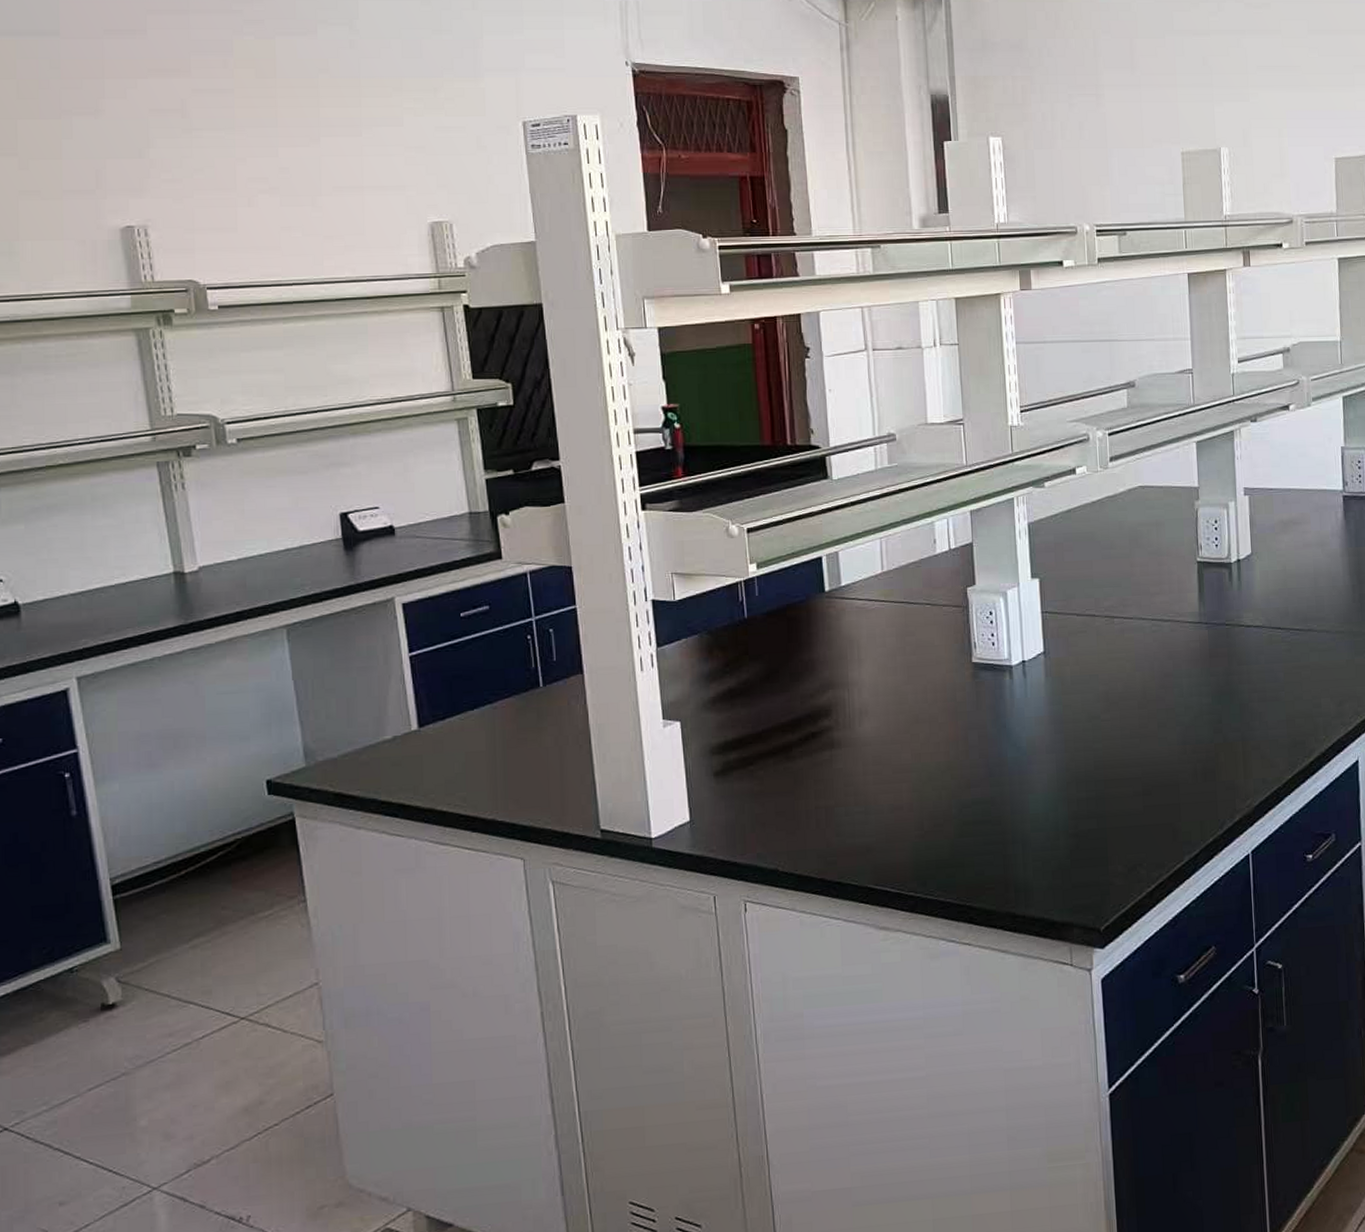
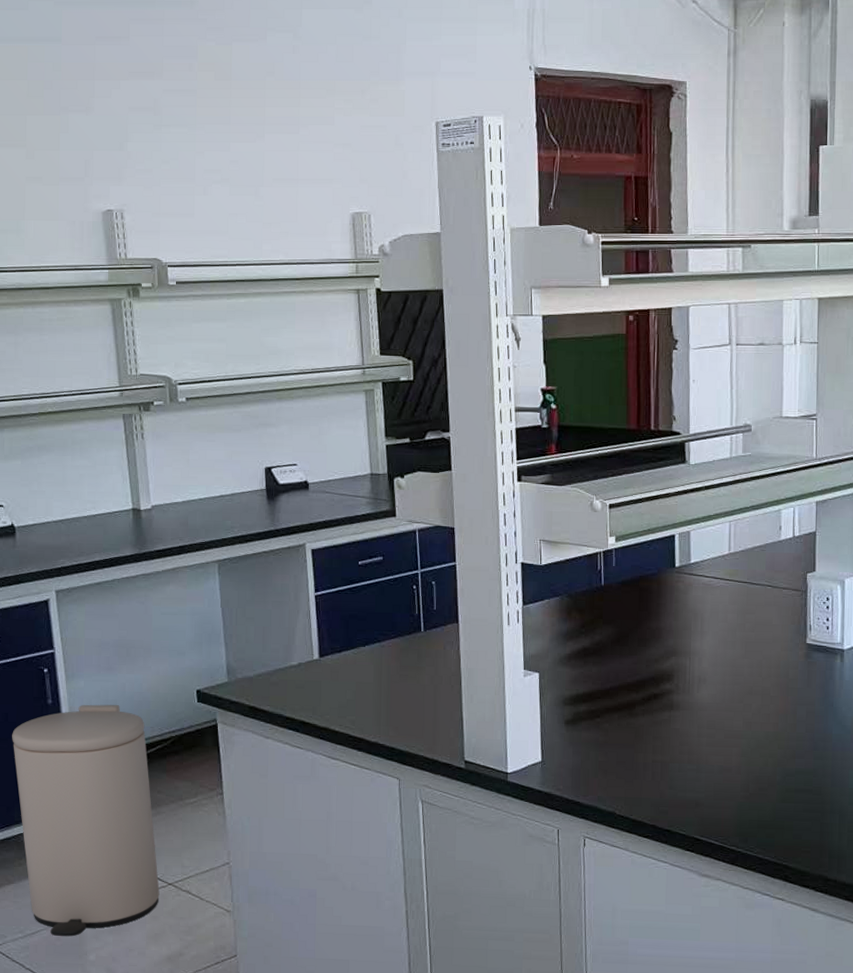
pedal bin: none [24,808,230,1103] -> present [12,704,160,937]

